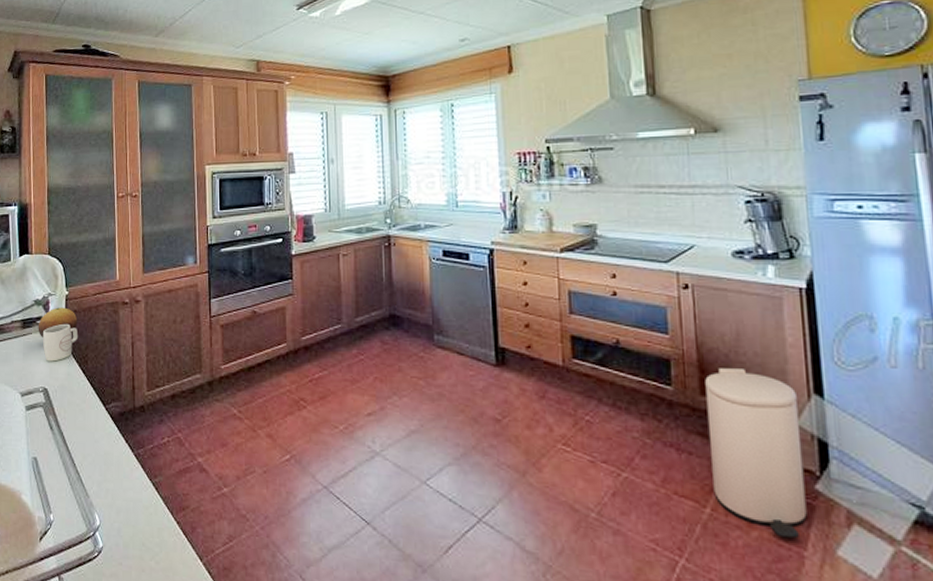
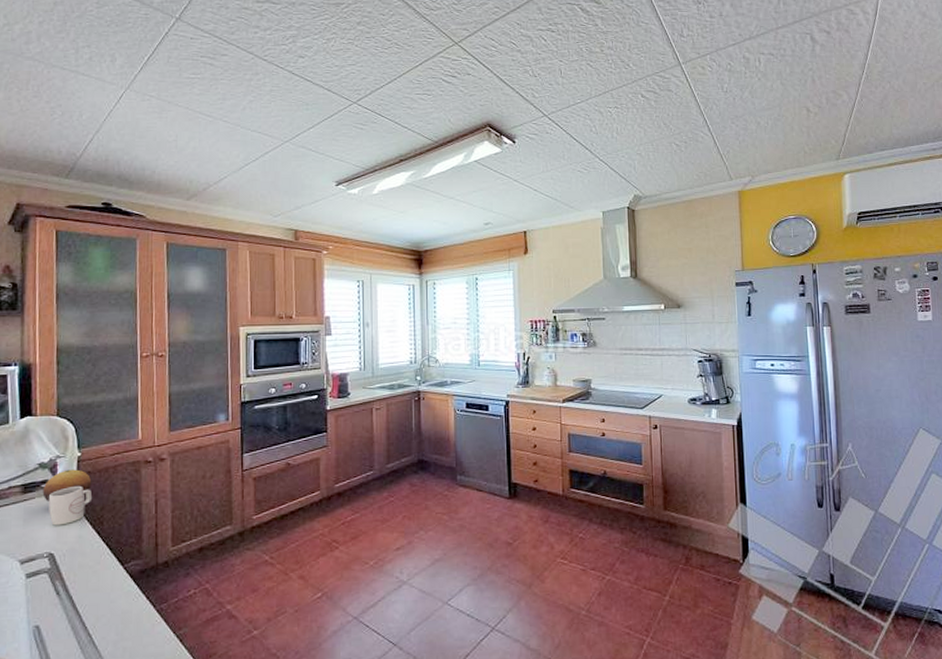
pedal bin: present [705,368,807,539] -> none [667,488,734,612]

